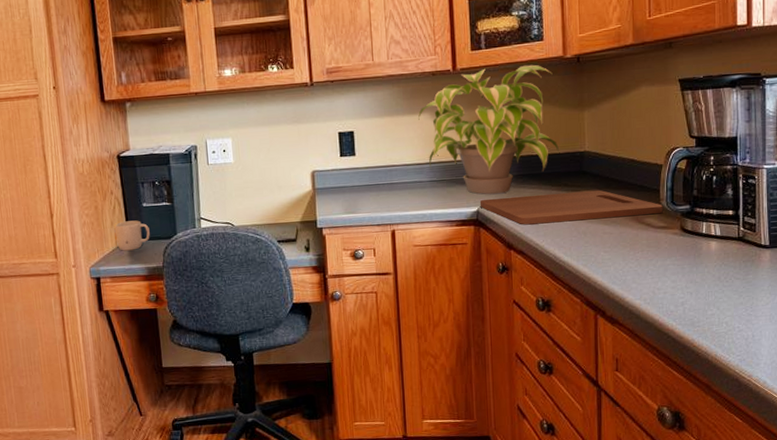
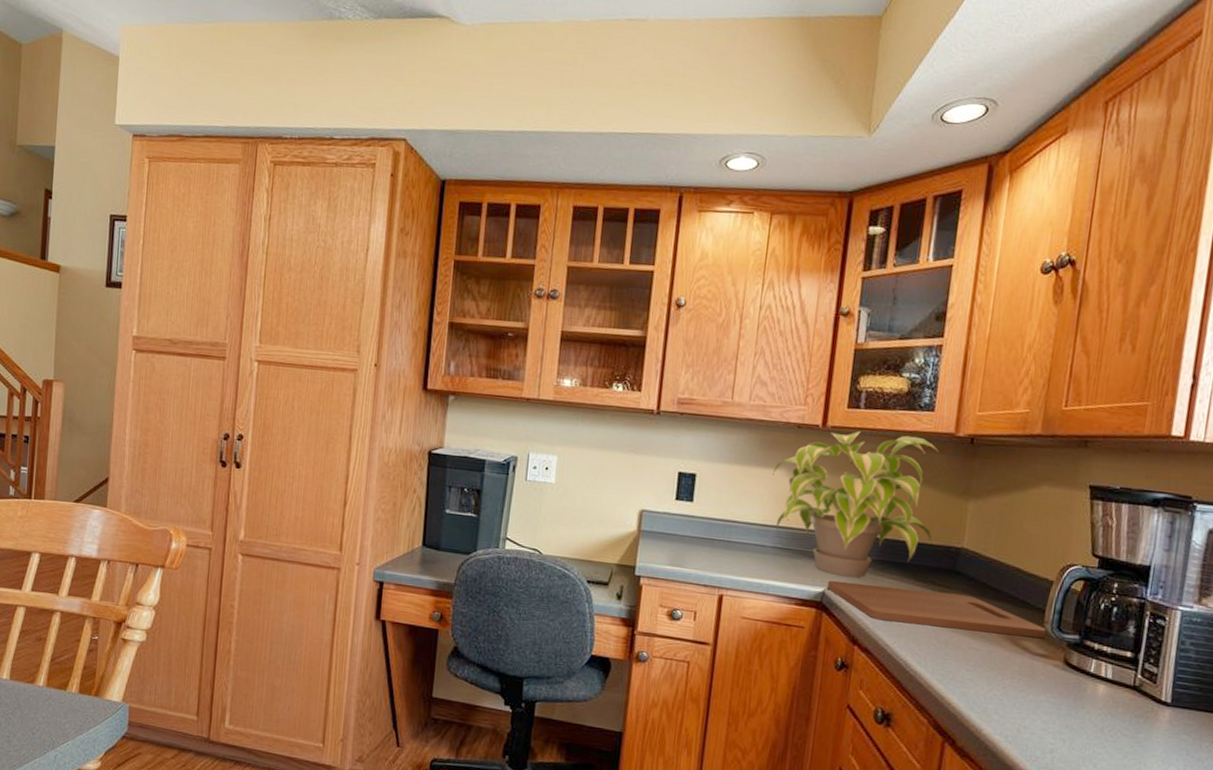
mug: present [115,220,150,251] -> none [409,525,448,560]

